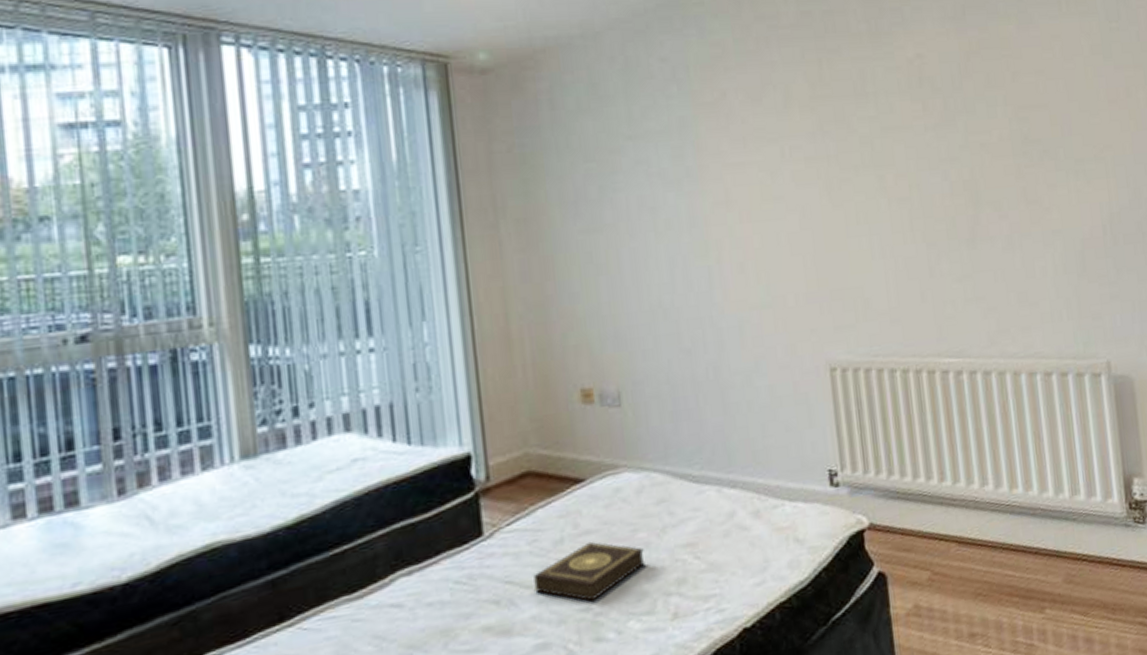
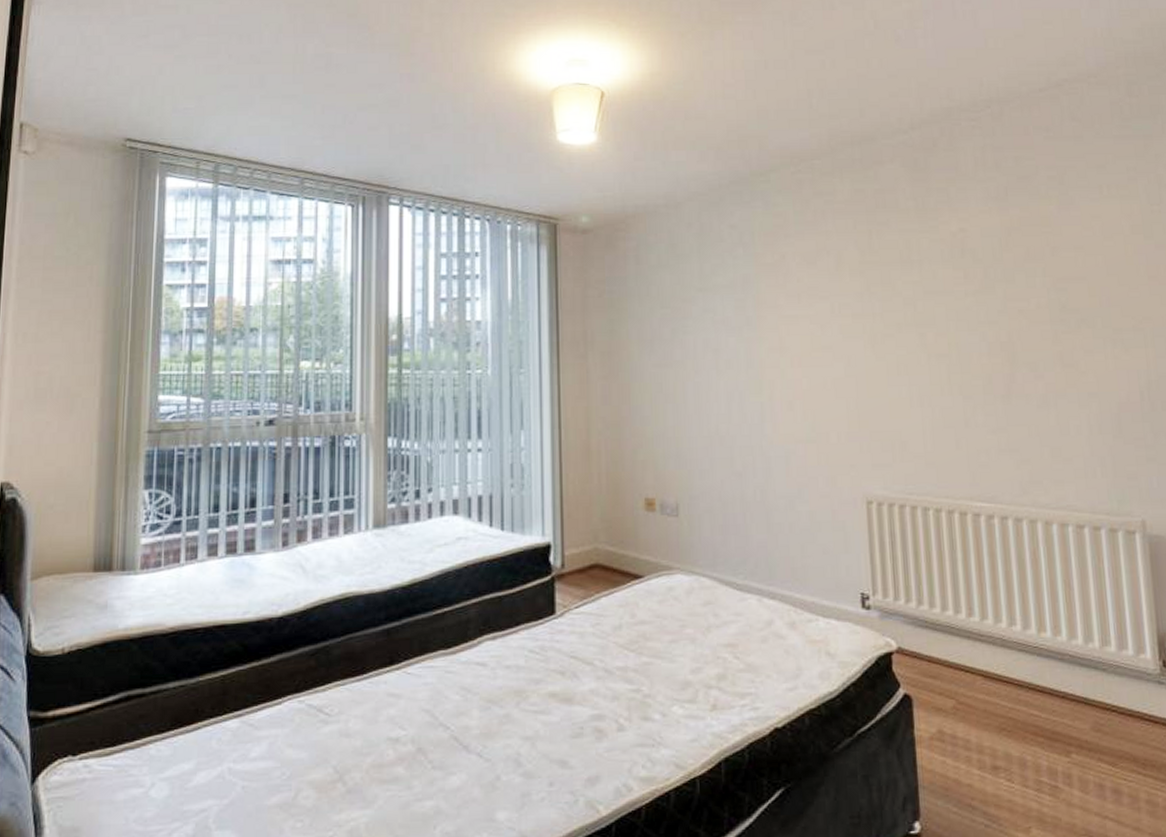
book: present [533,541,645,602] -> none [593,631,690,684]

